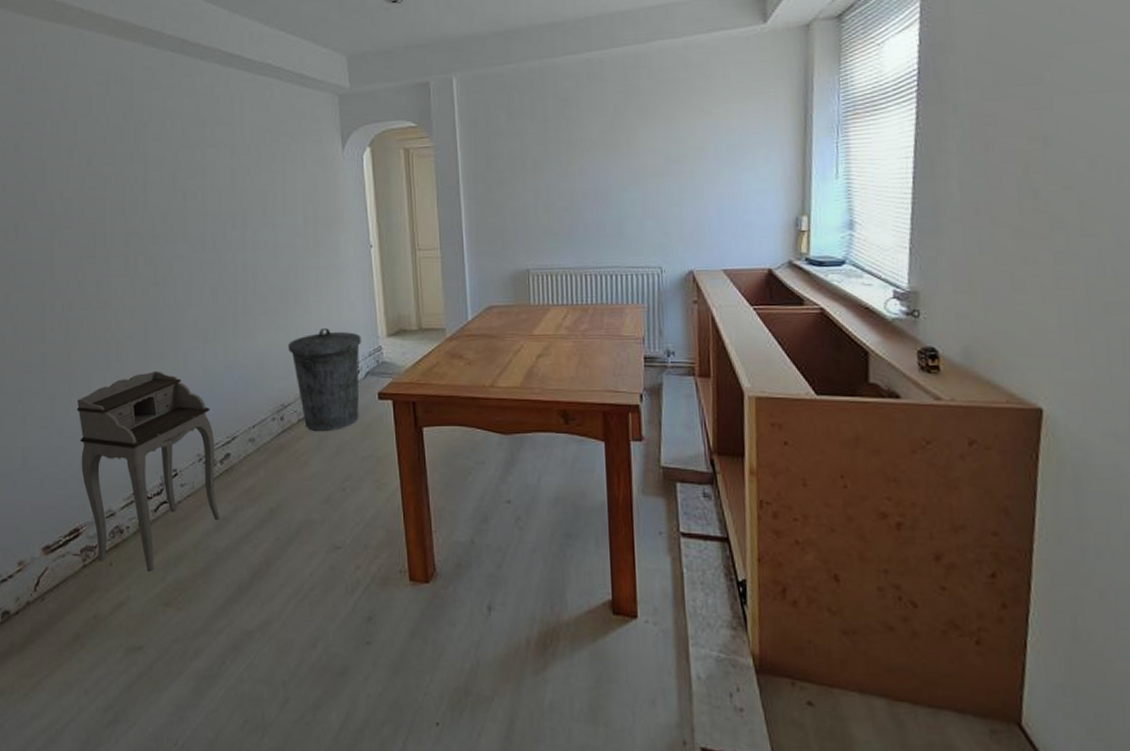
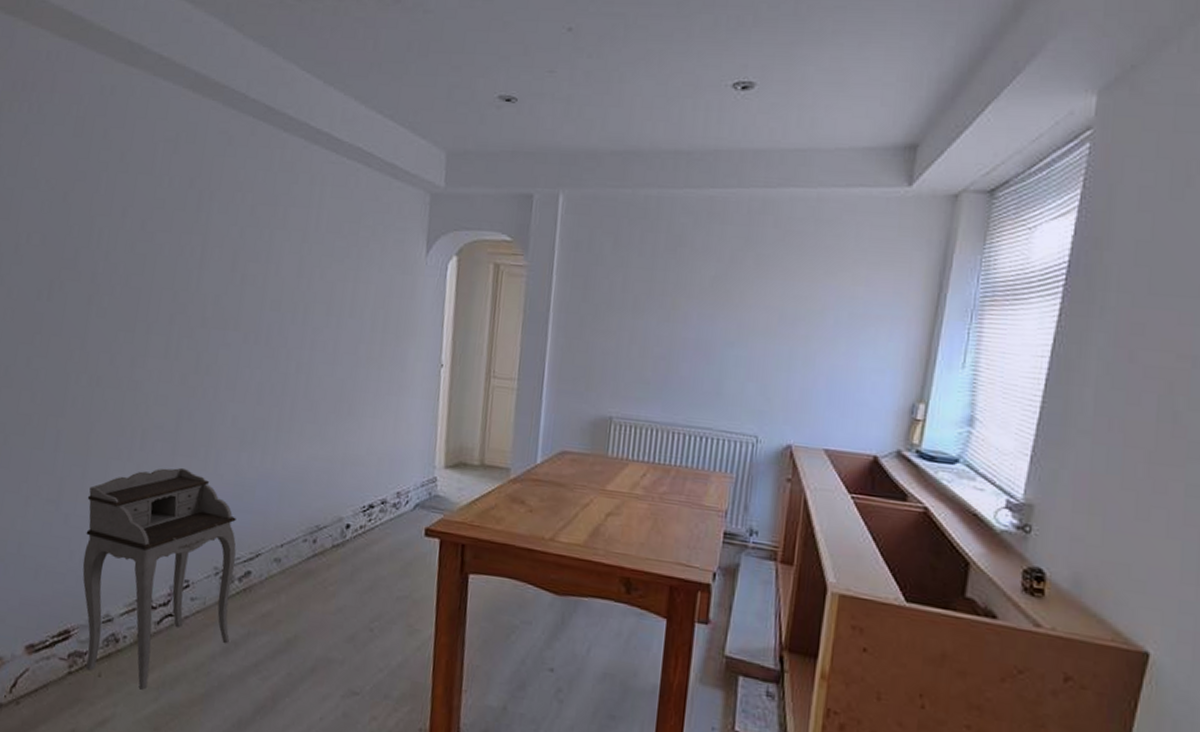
trash can: present [288,328,361,432] -> none [333,448,416,564]

